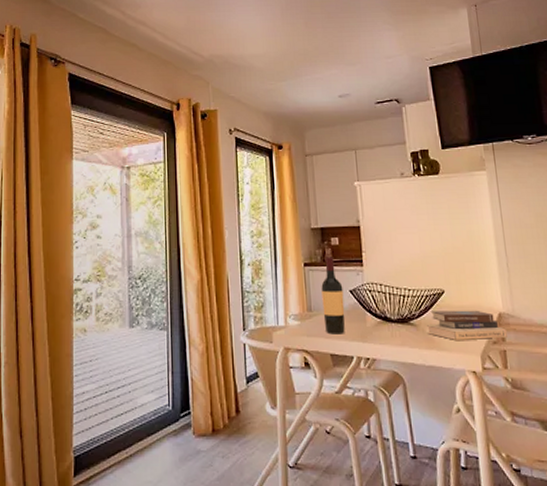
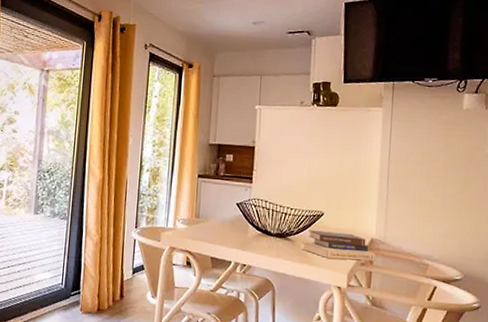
wine bottle: present [321,257,345,335] -> none [209,171,231,241]

